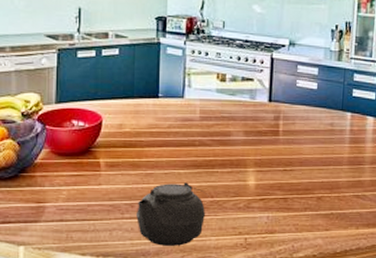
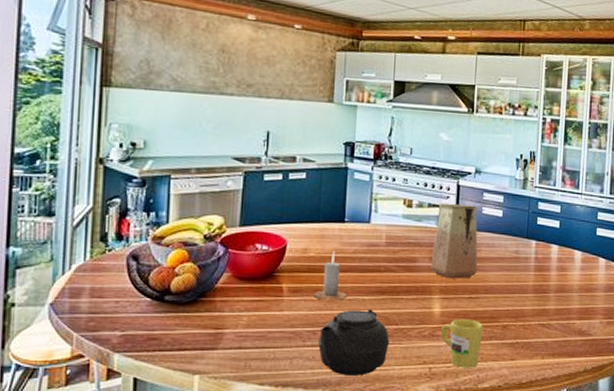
candle: none [131,126,162,174] -> present [314,250,346,300]
vase: none [245,77,292,152] -> present [430,204,478,279]
mug: none [256,191,298,238] -> present [441,319,483,368]

